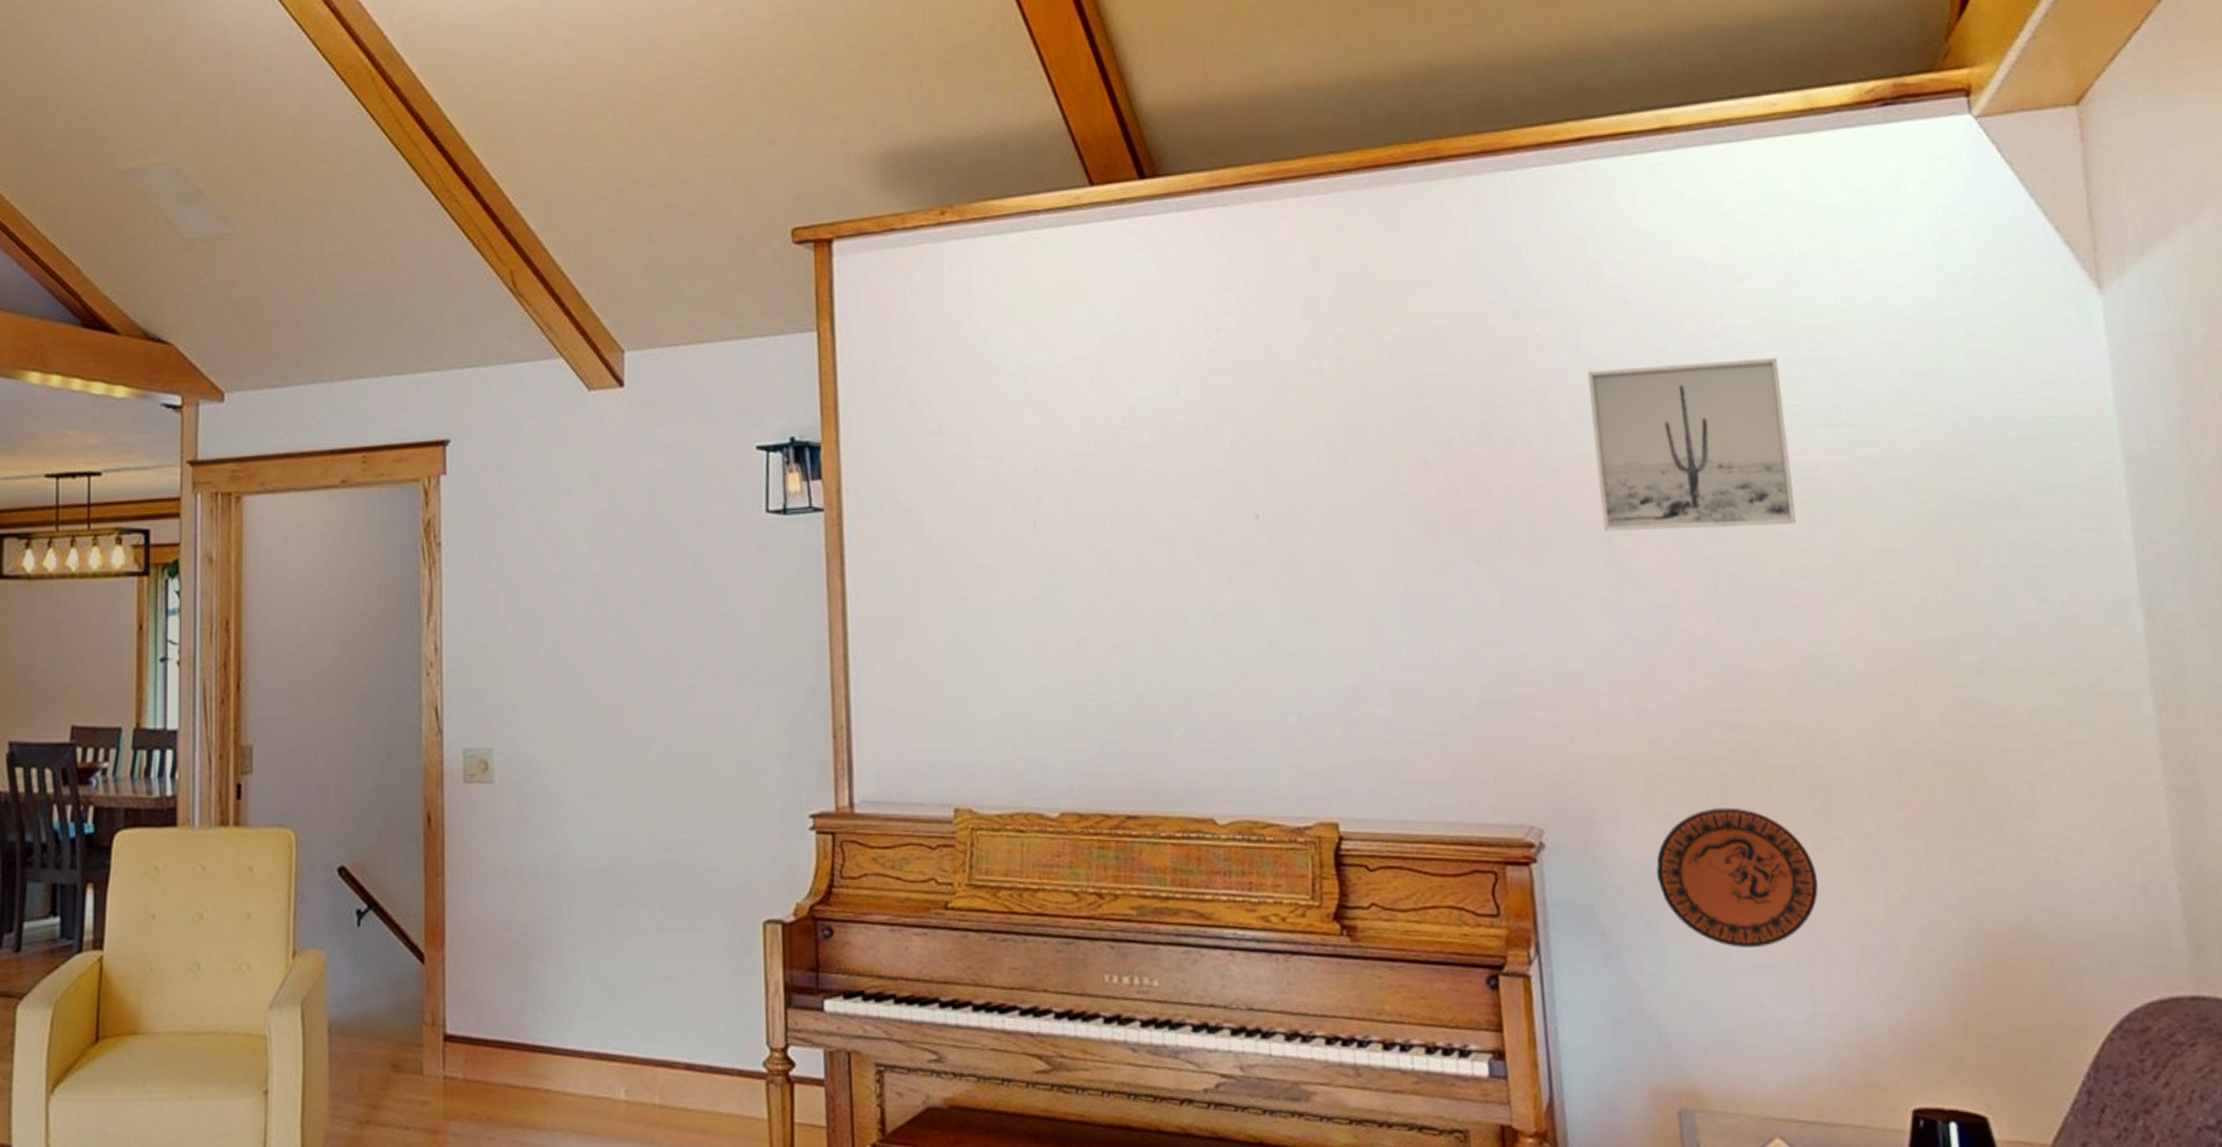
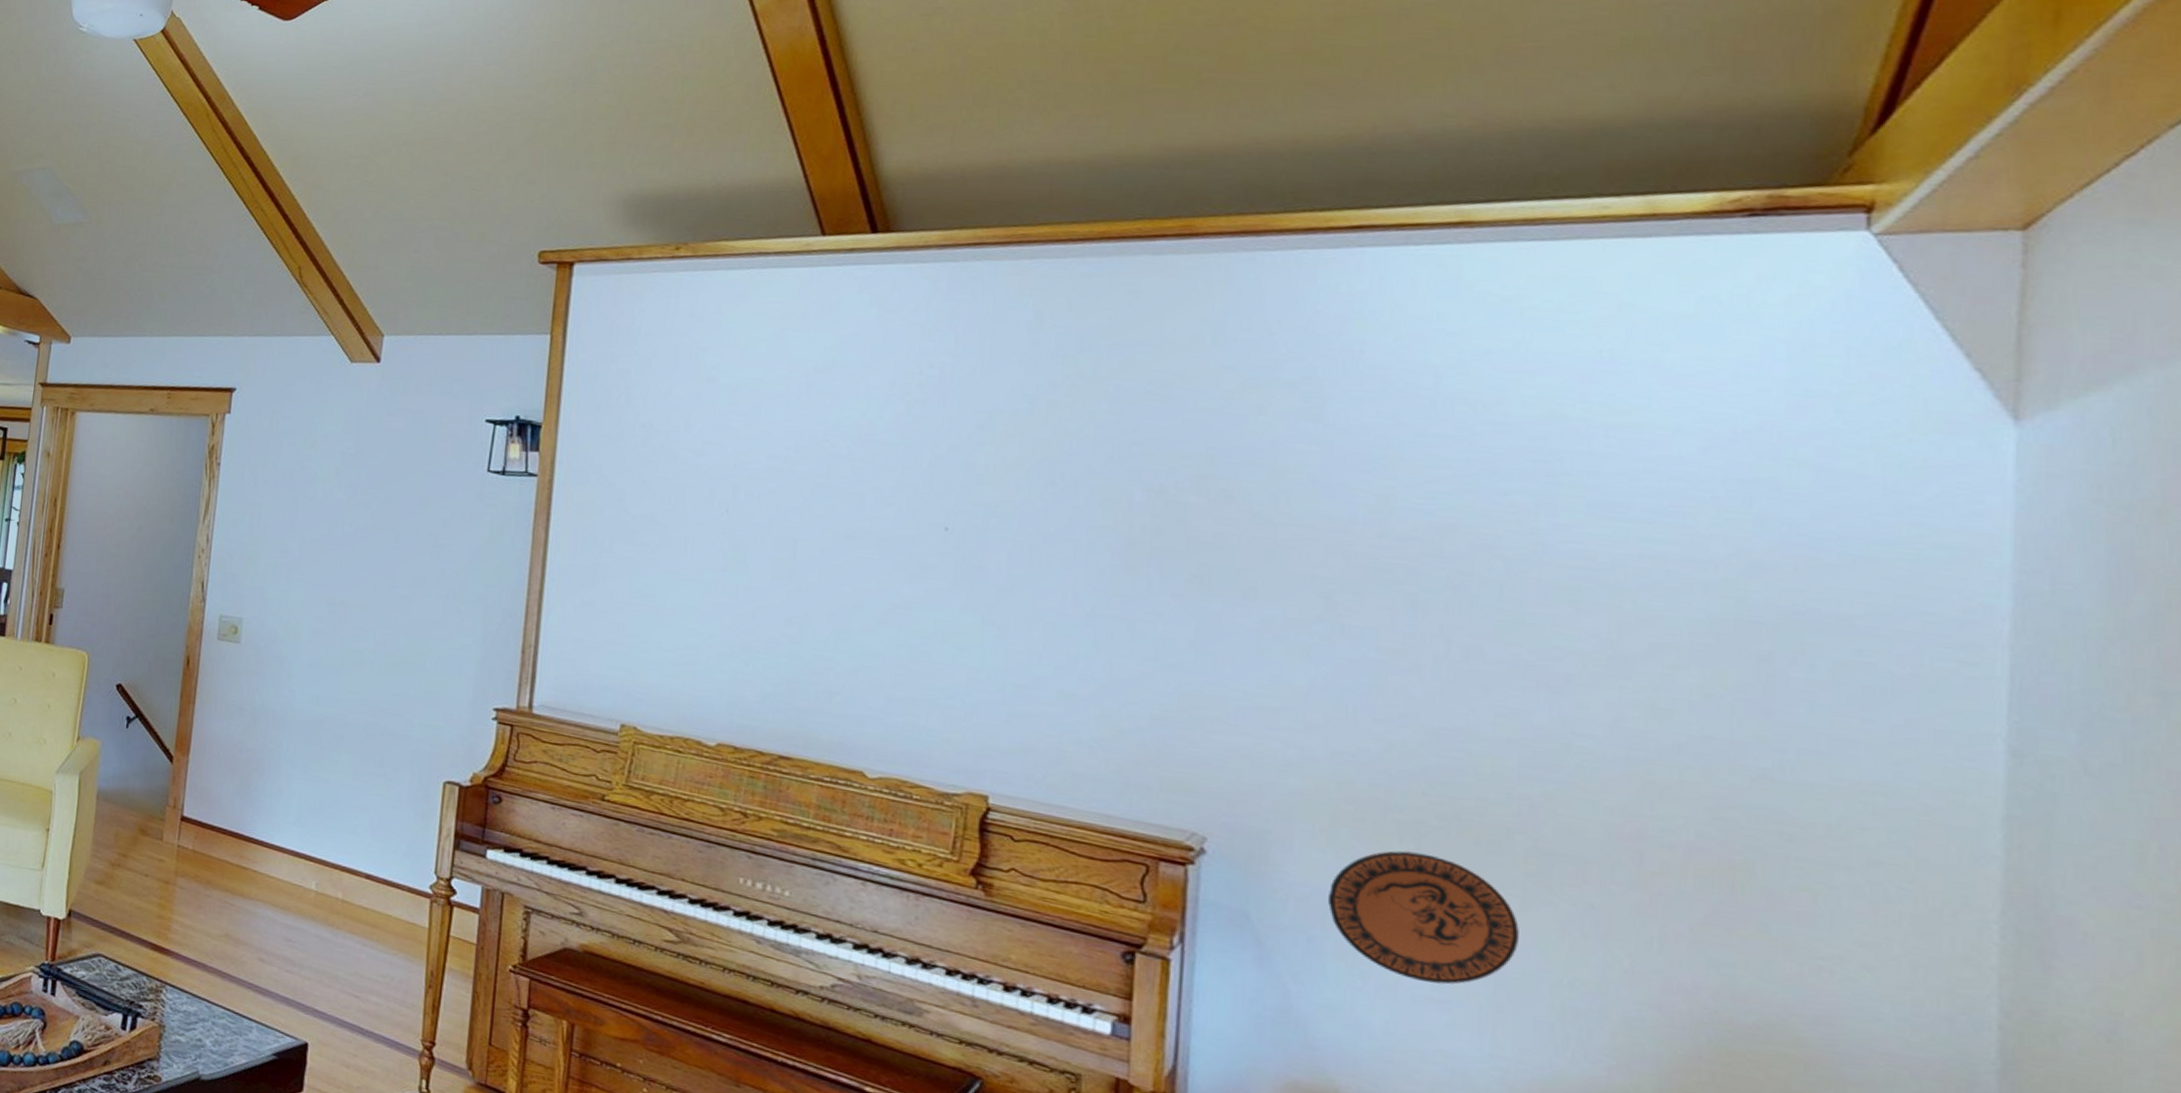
wall art: present [1588,357,1796,531] -> none [1323,440,1562,607]

